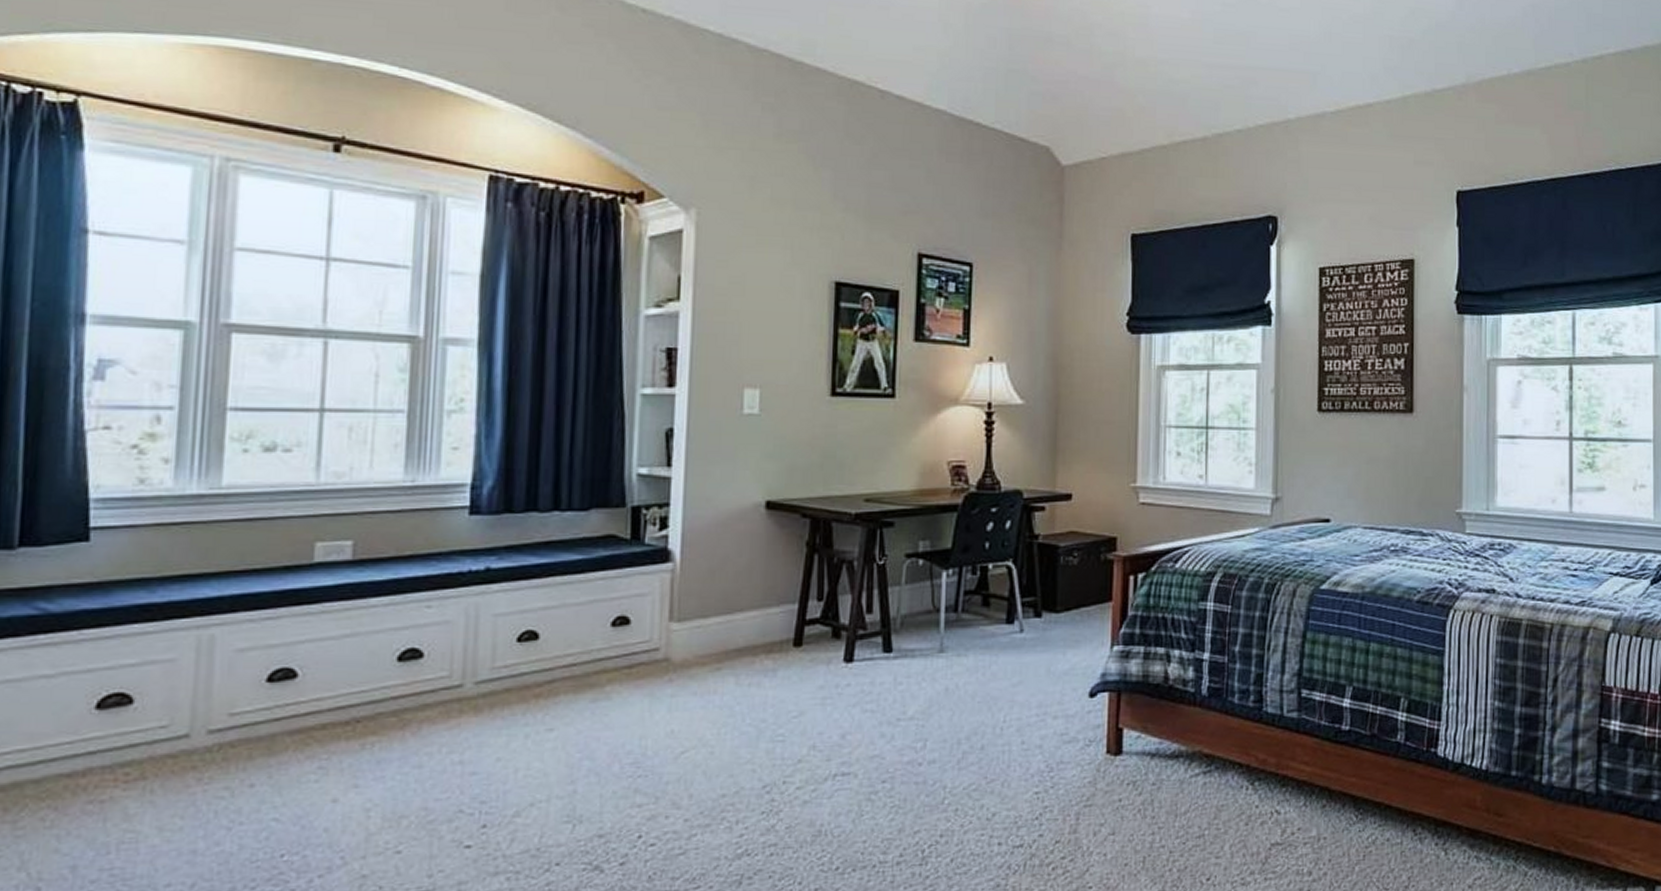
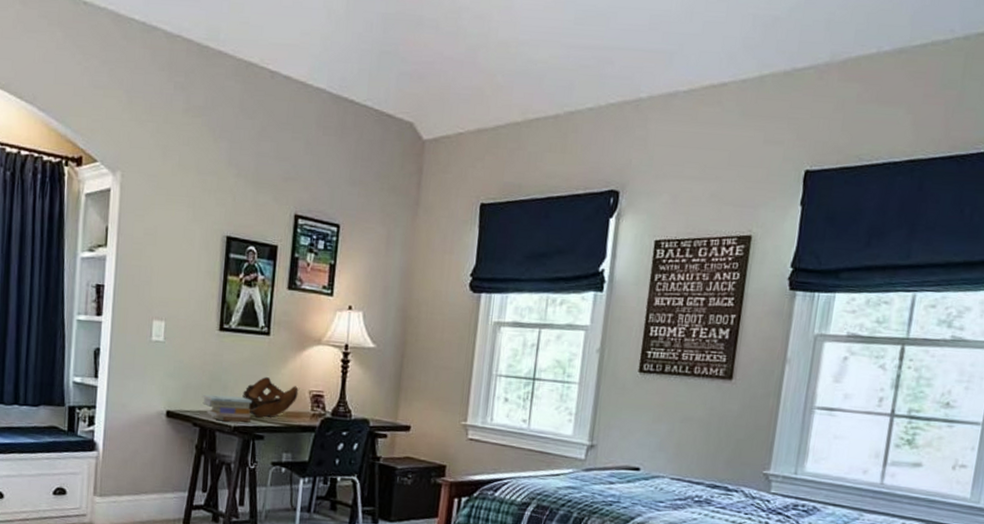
books: none [812,476,877,508] -> present [202,394,252,423]
baseball glove: none [864,449,936,501] -> present [242,377,300,419]

